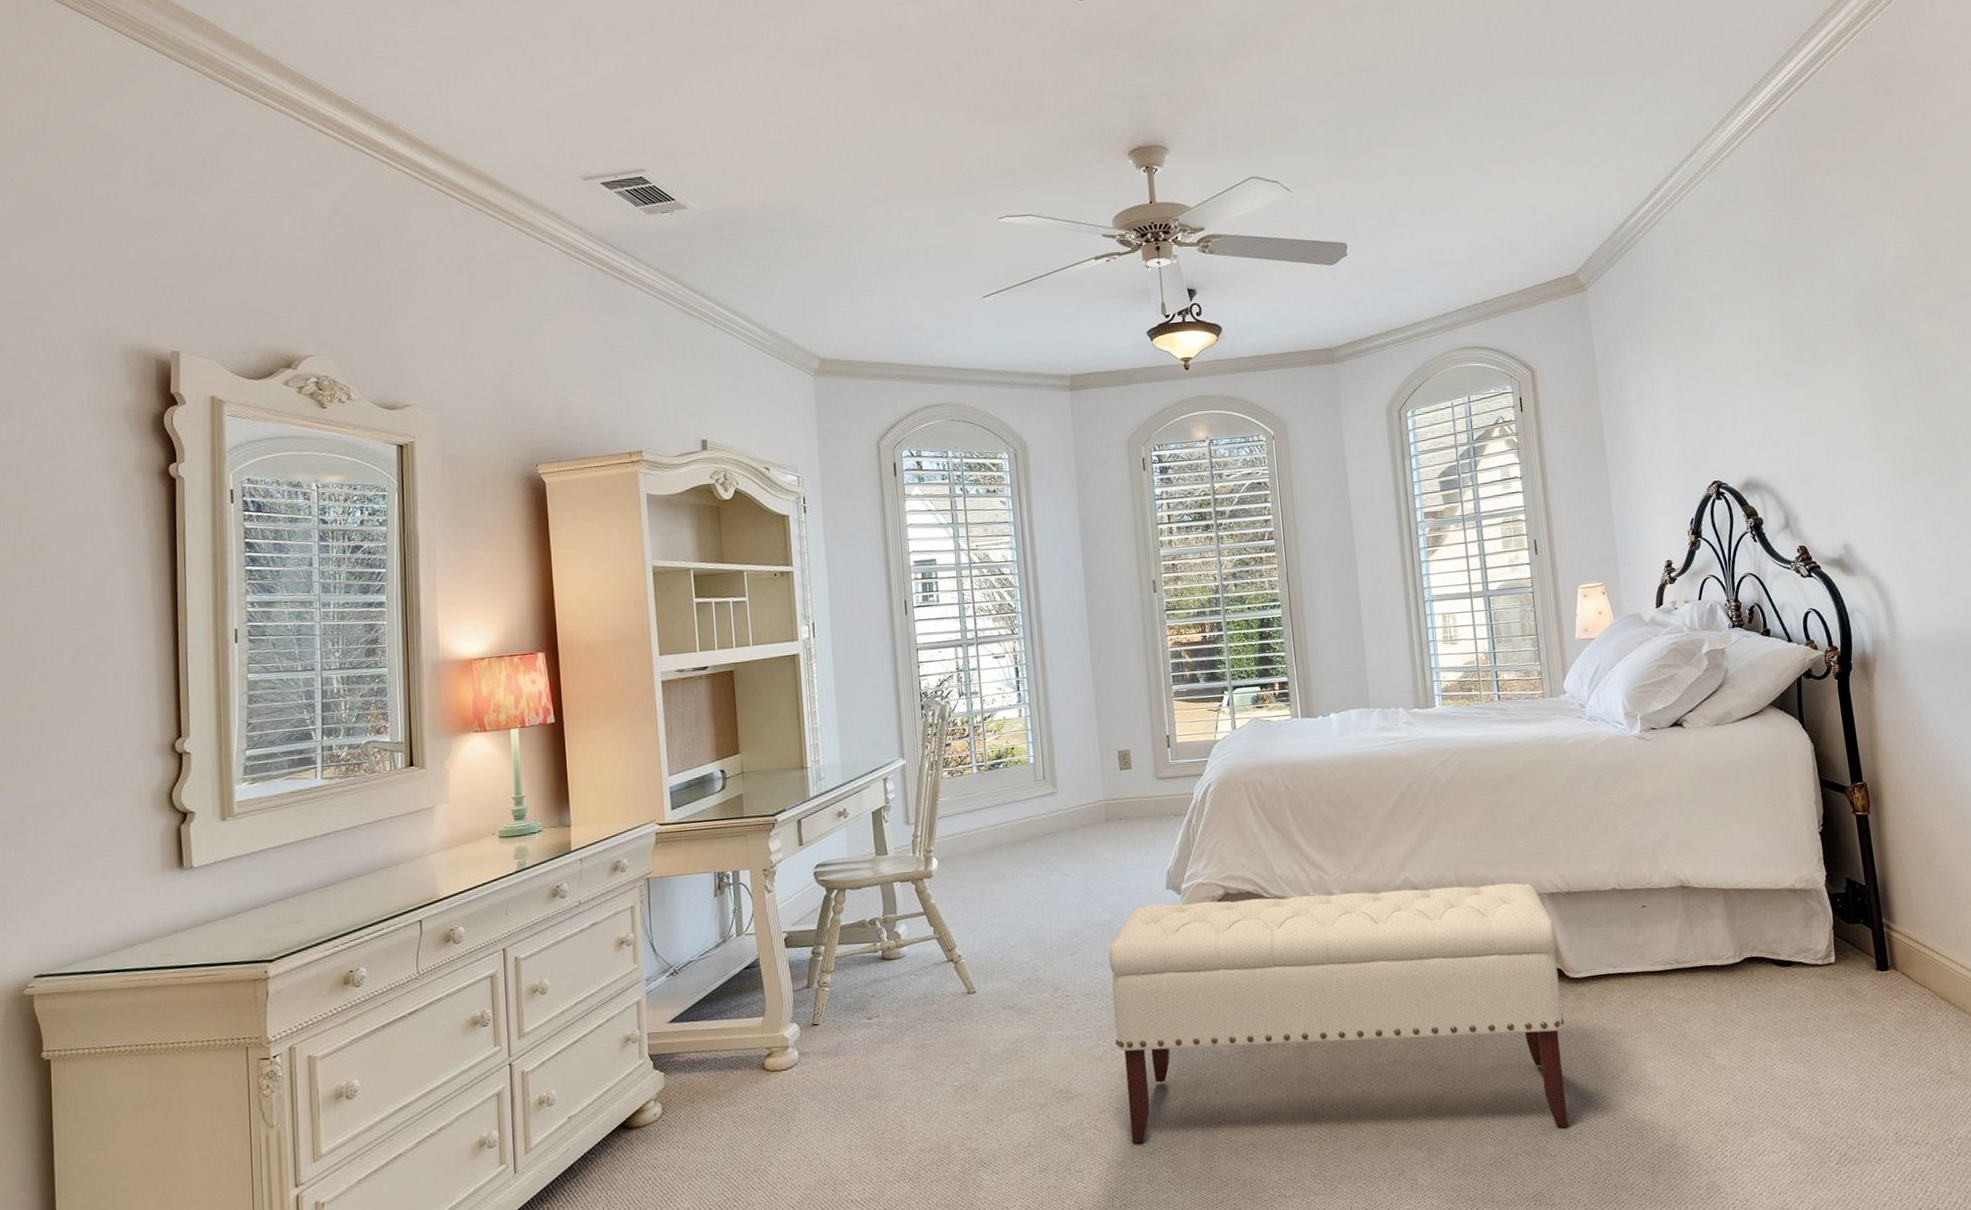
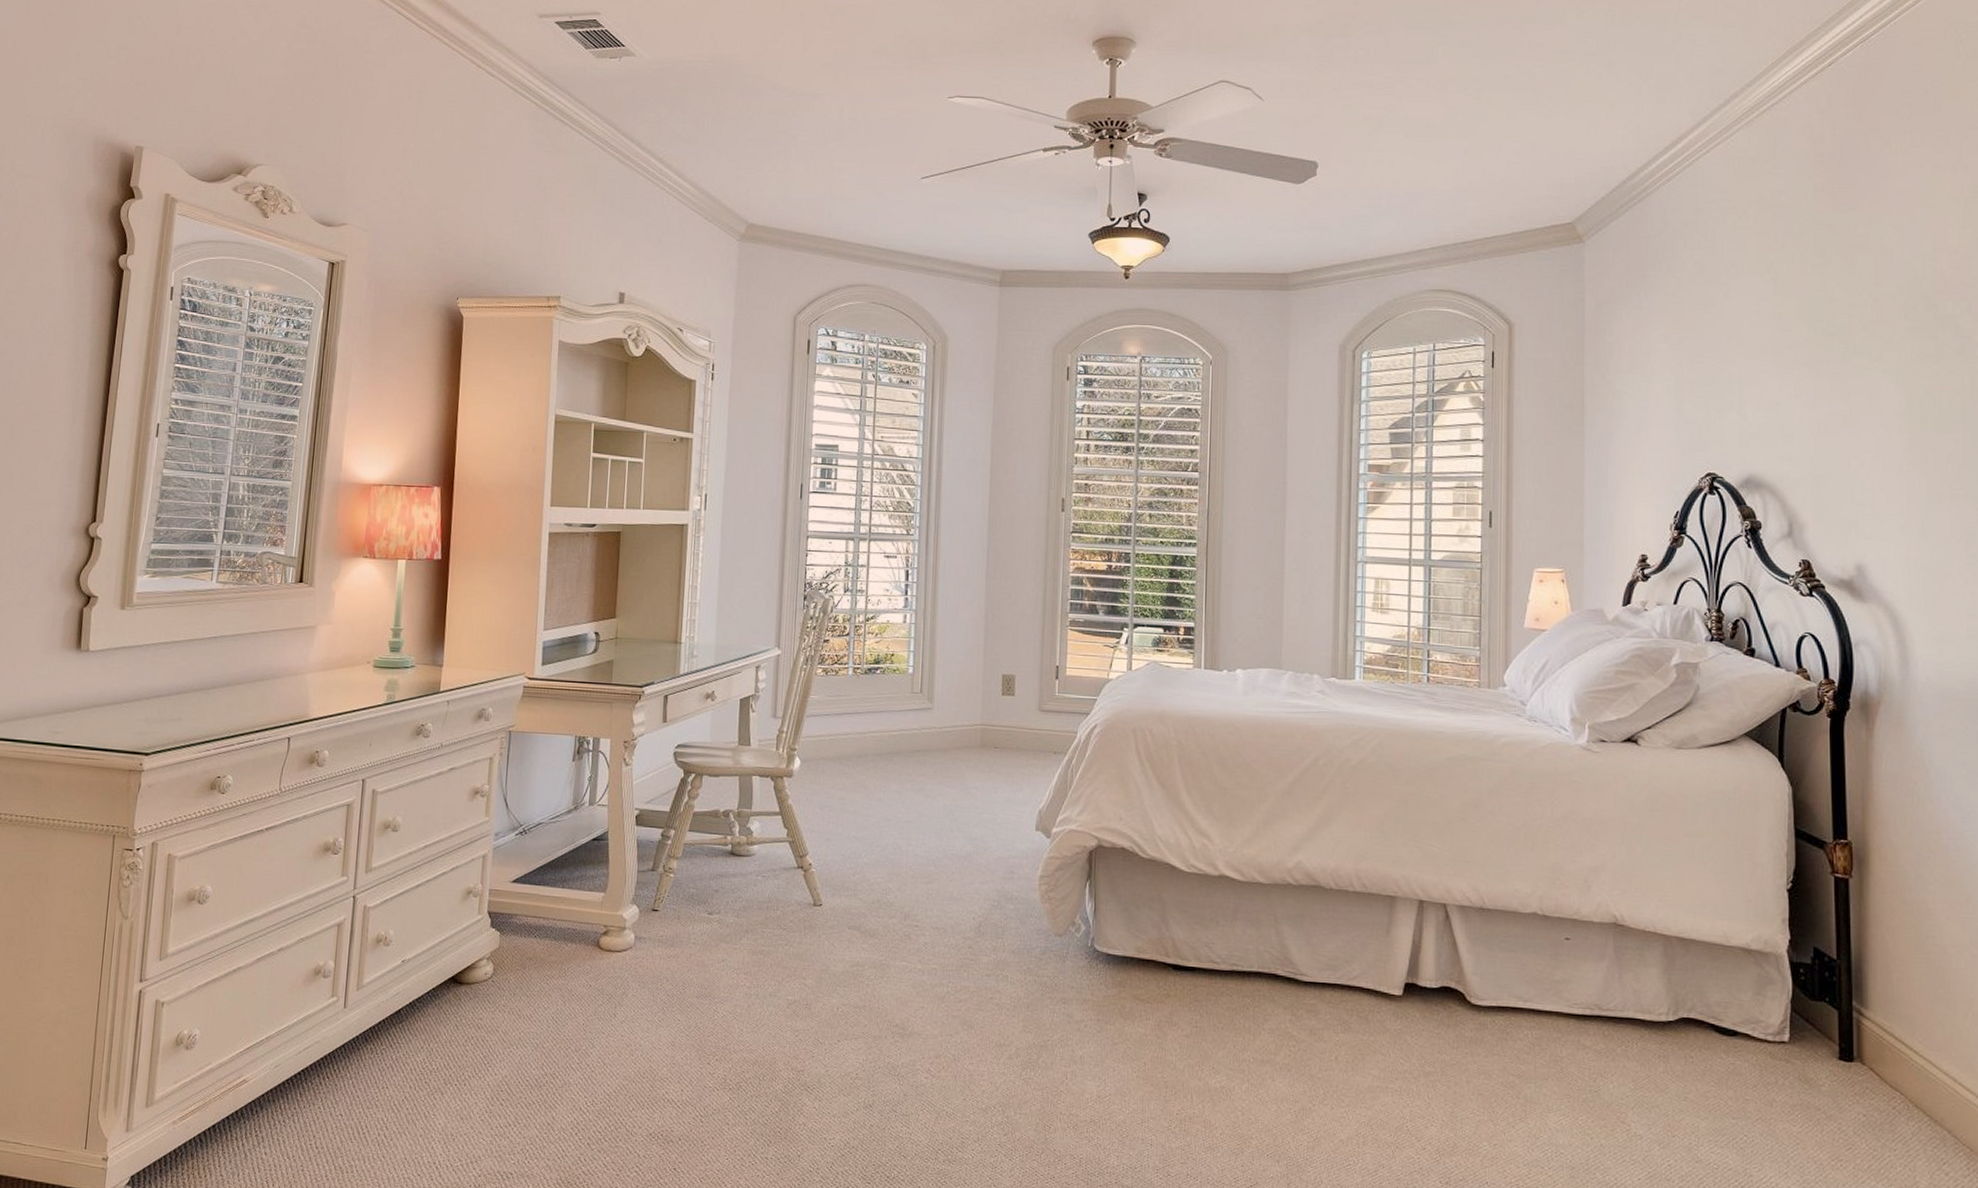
bench: present [1109,883,1568,1144] -> none [960,844,1462,1171]

